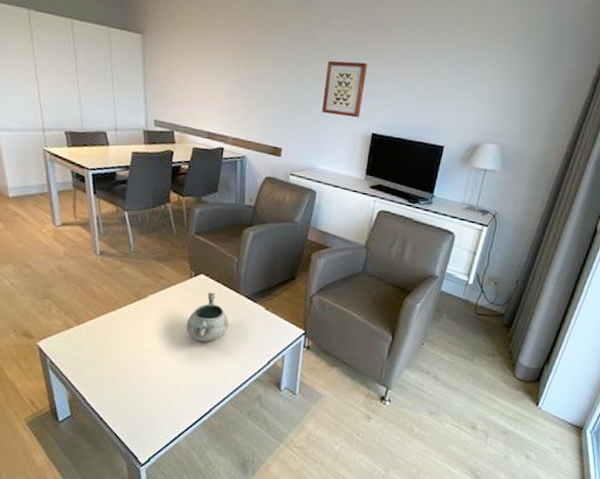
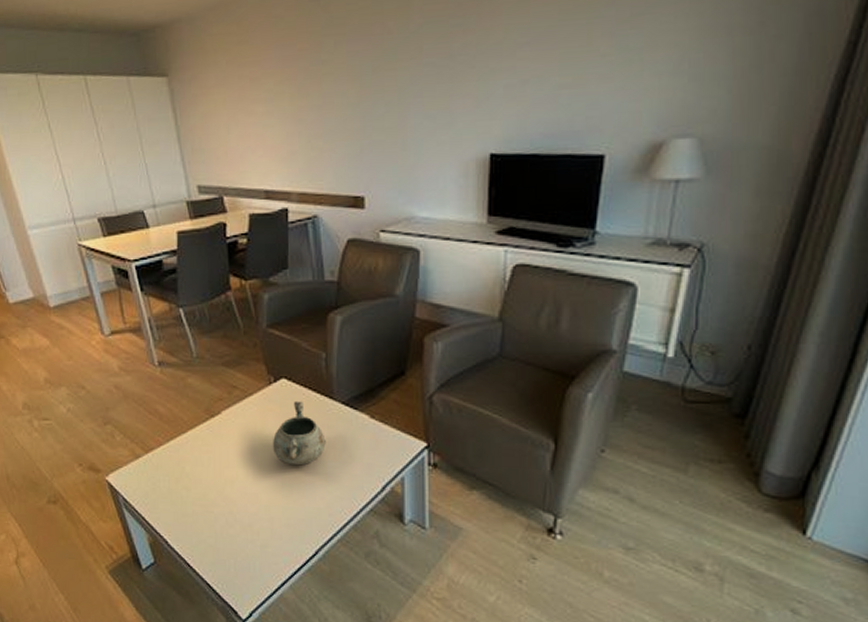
wall art: present [322,60,367,118] -> none [413,52,471,138]

